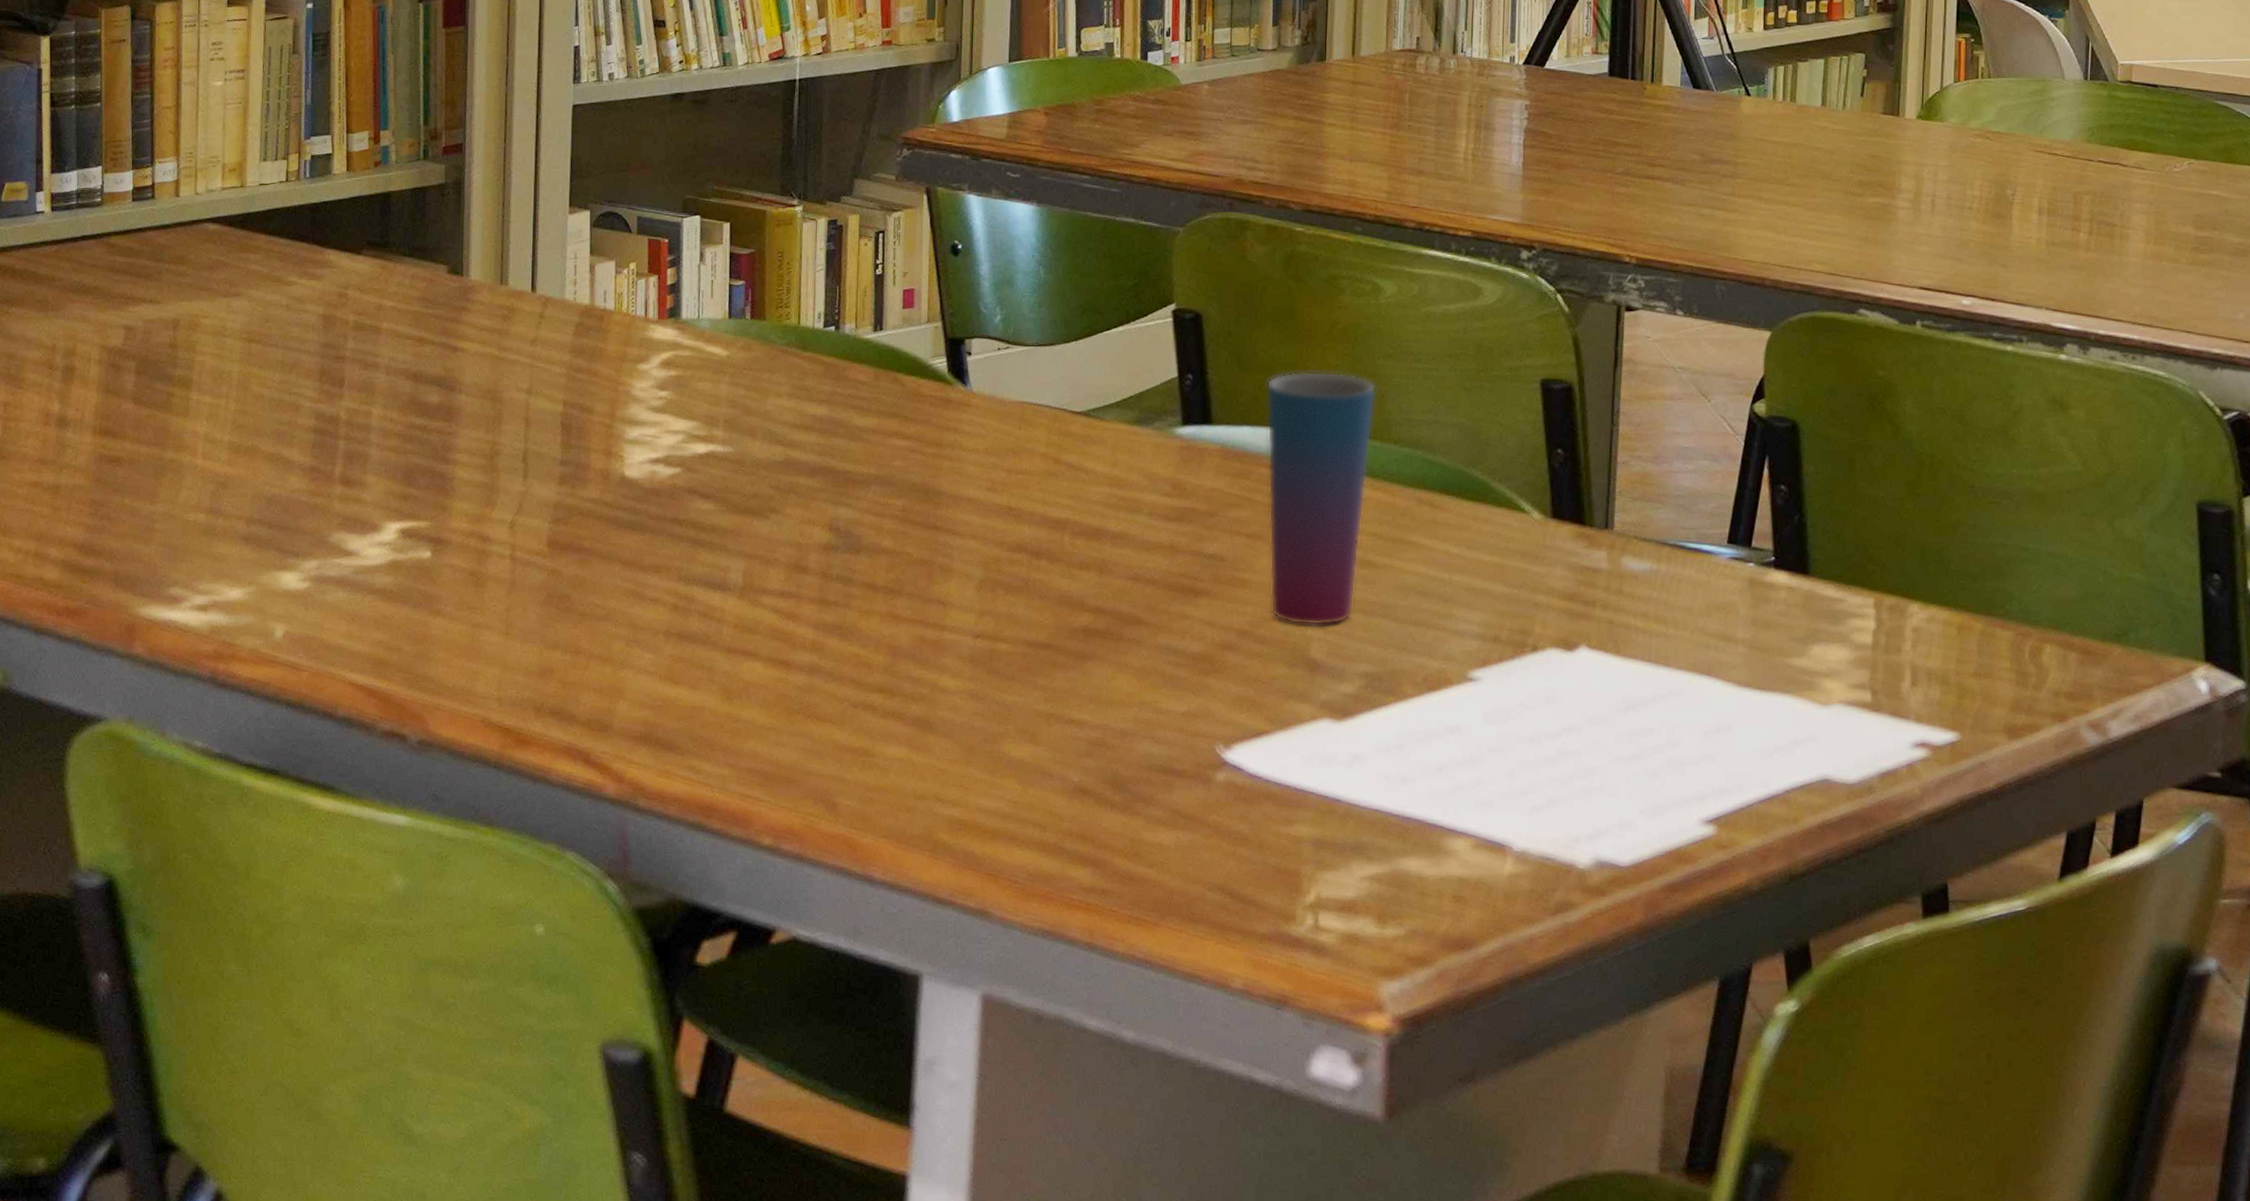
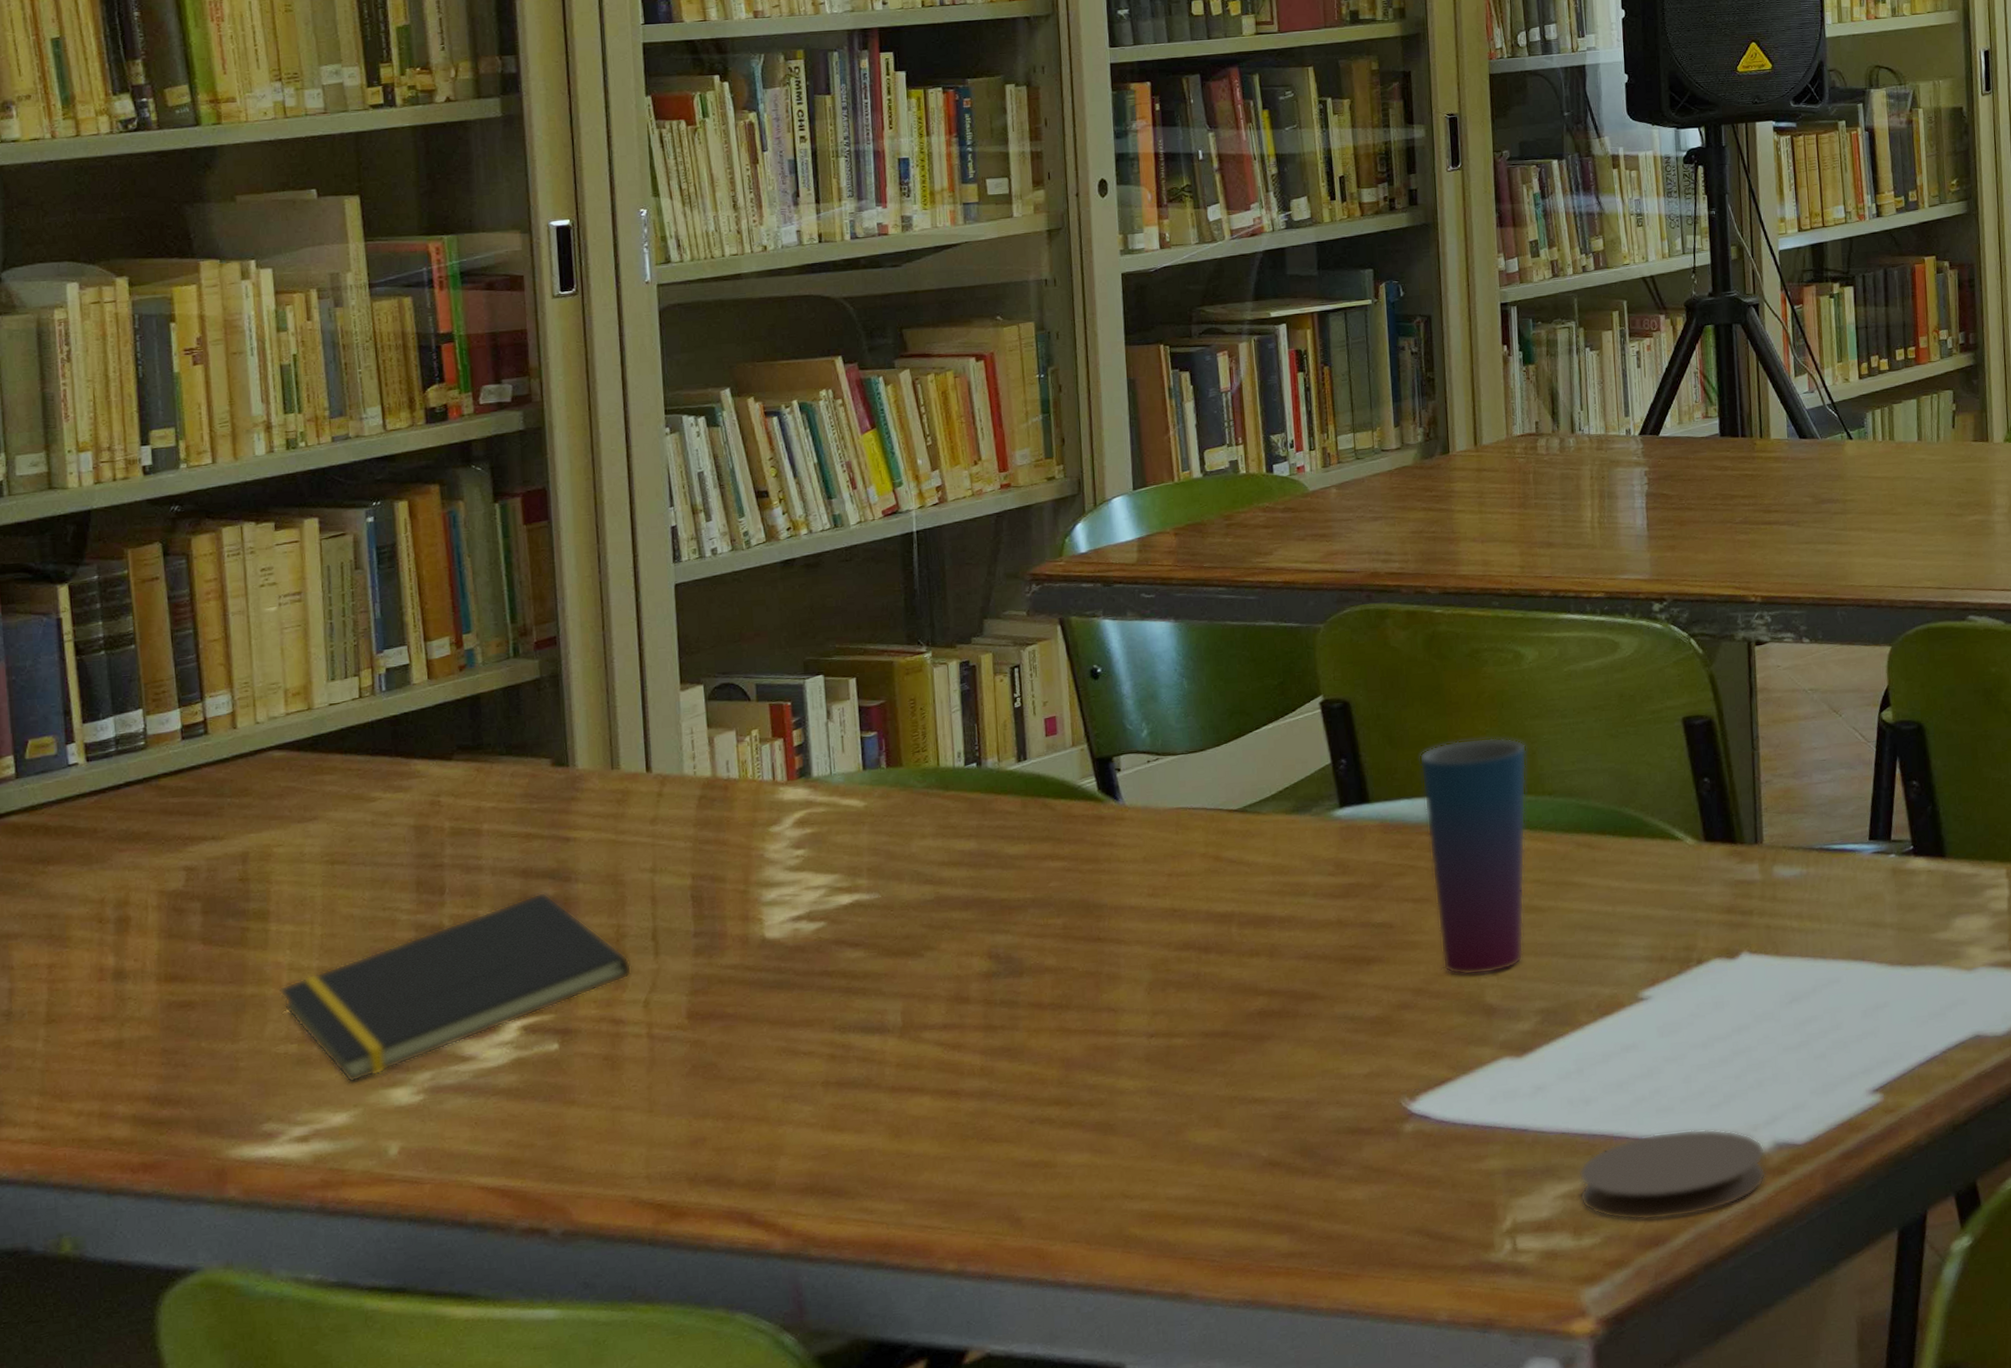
notepad: none [194,398,502,561] -> present [278,892,632,1084]
coaster: none [1387,827,1586,924] -> present [1579,1129,1766,1221]

